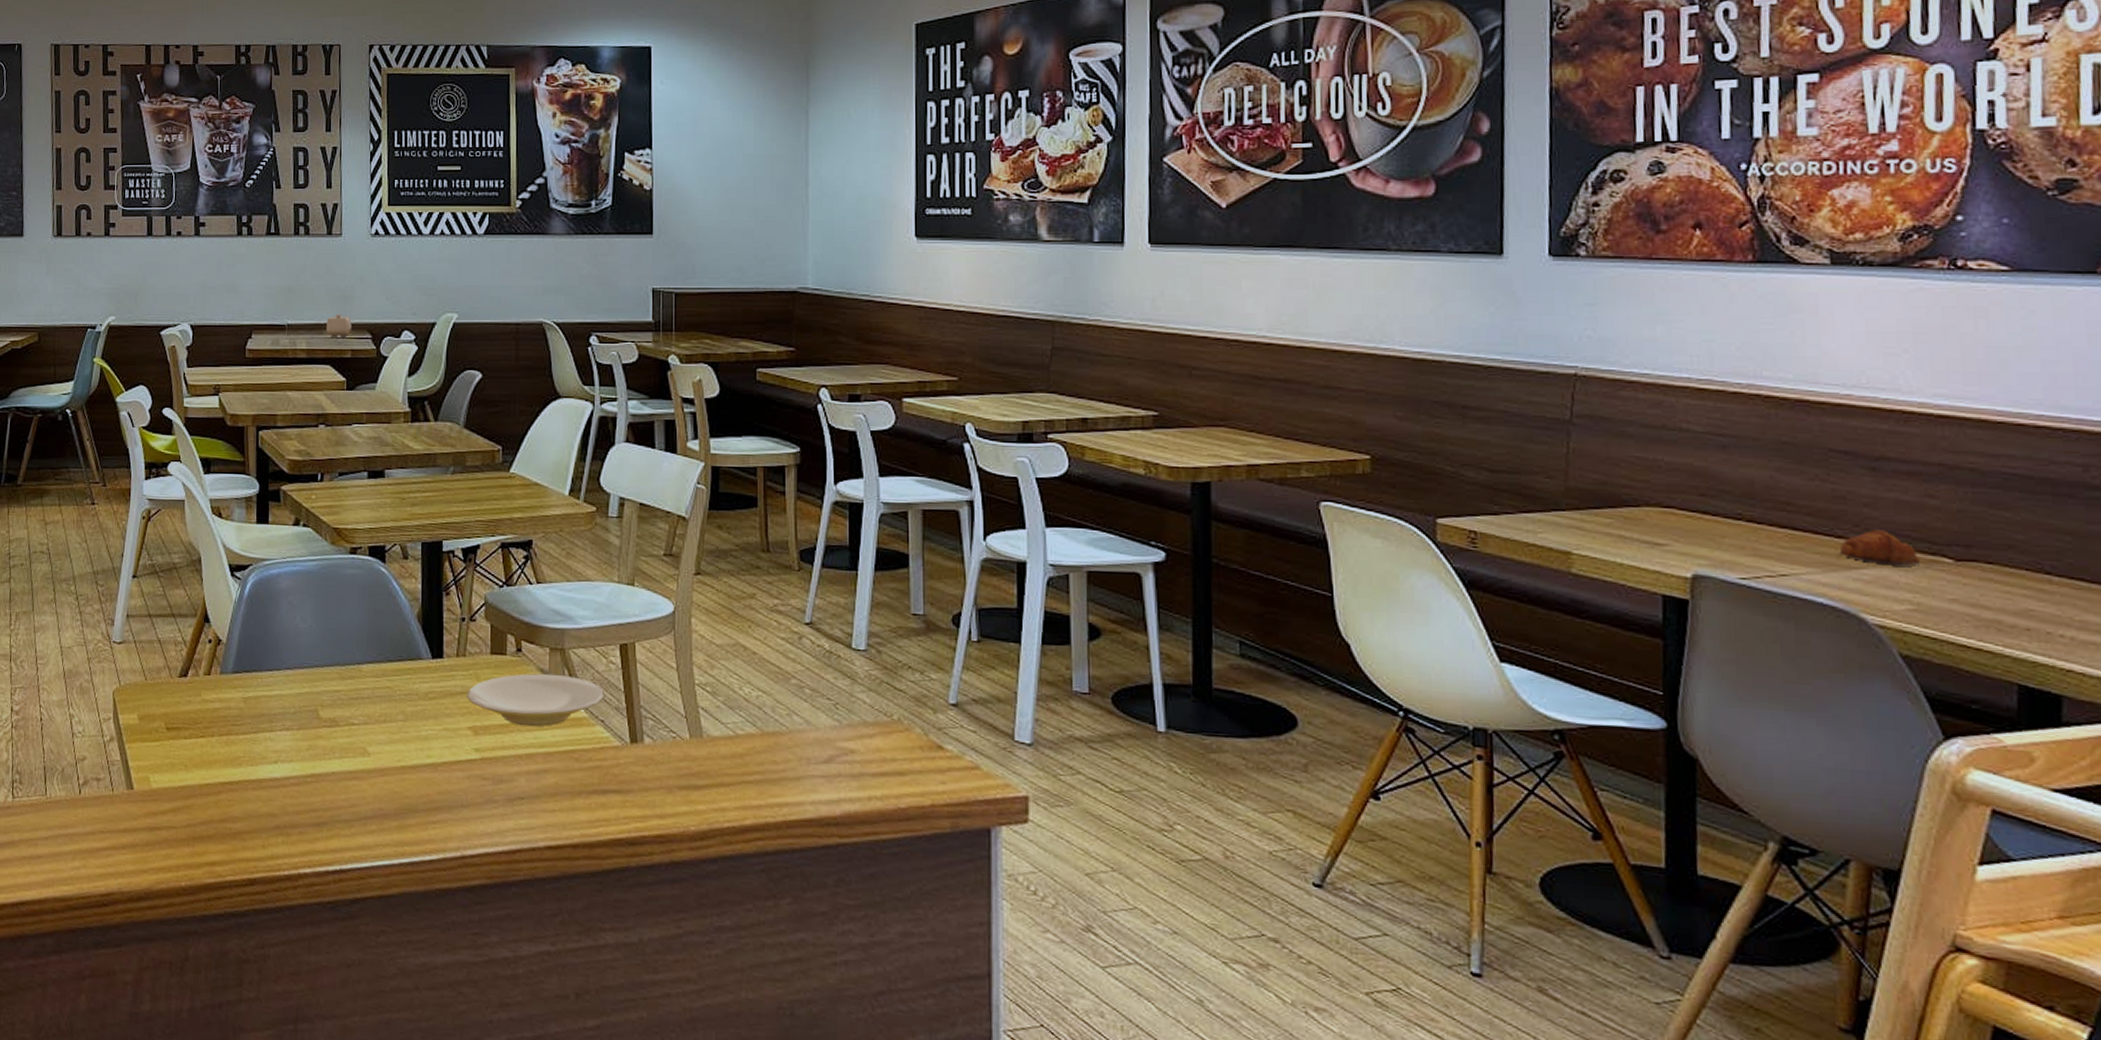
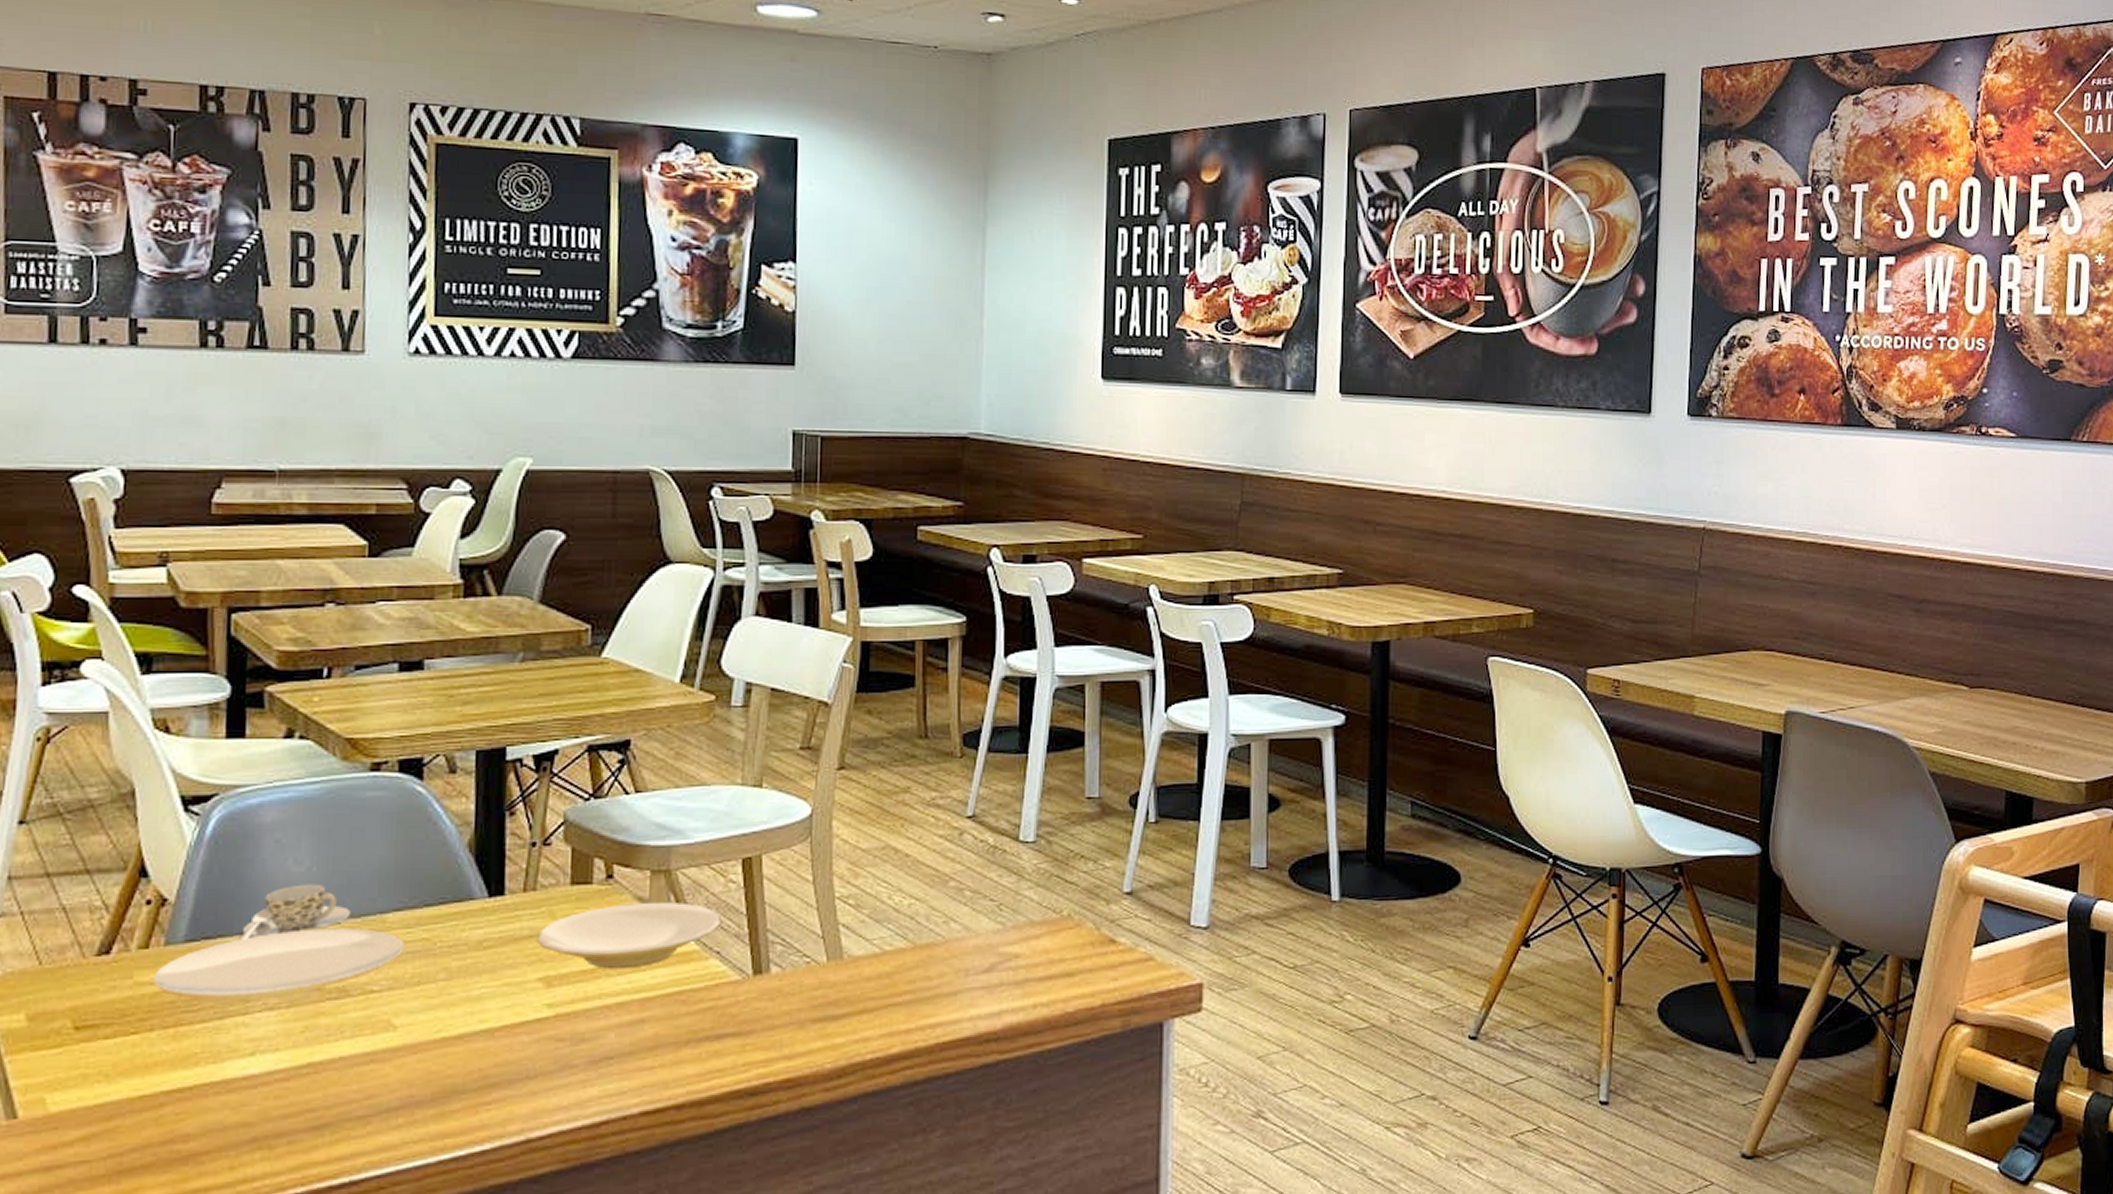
plate: none [214,671,375,721] -> present [154,927,404,1000]
teacup: none [266,636,339,676] -> present [239,883,351,940]
sugar bowl: present [326,314,352,337] -> none [338,456,378,488]
croissant: present [1839,530,1922,567] -> none [1891,664,1947,695]

